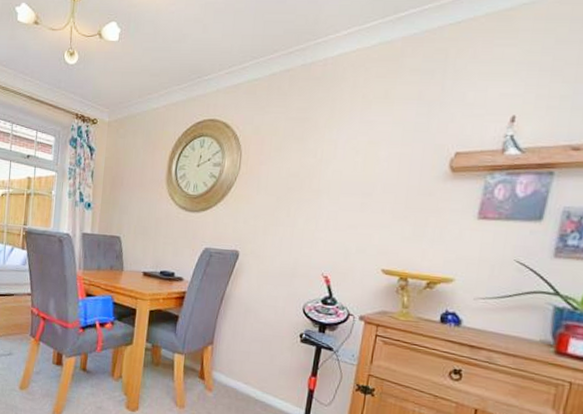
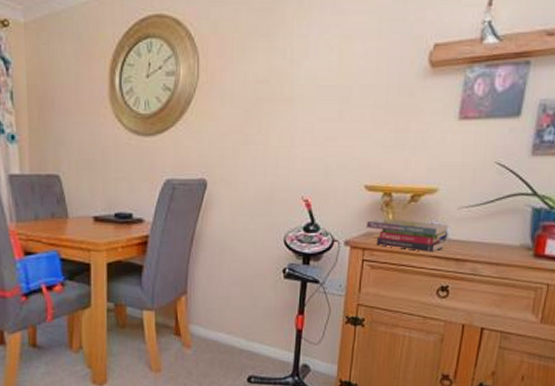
books: none [382,299,463,337] -> present [367,218,448,253]

